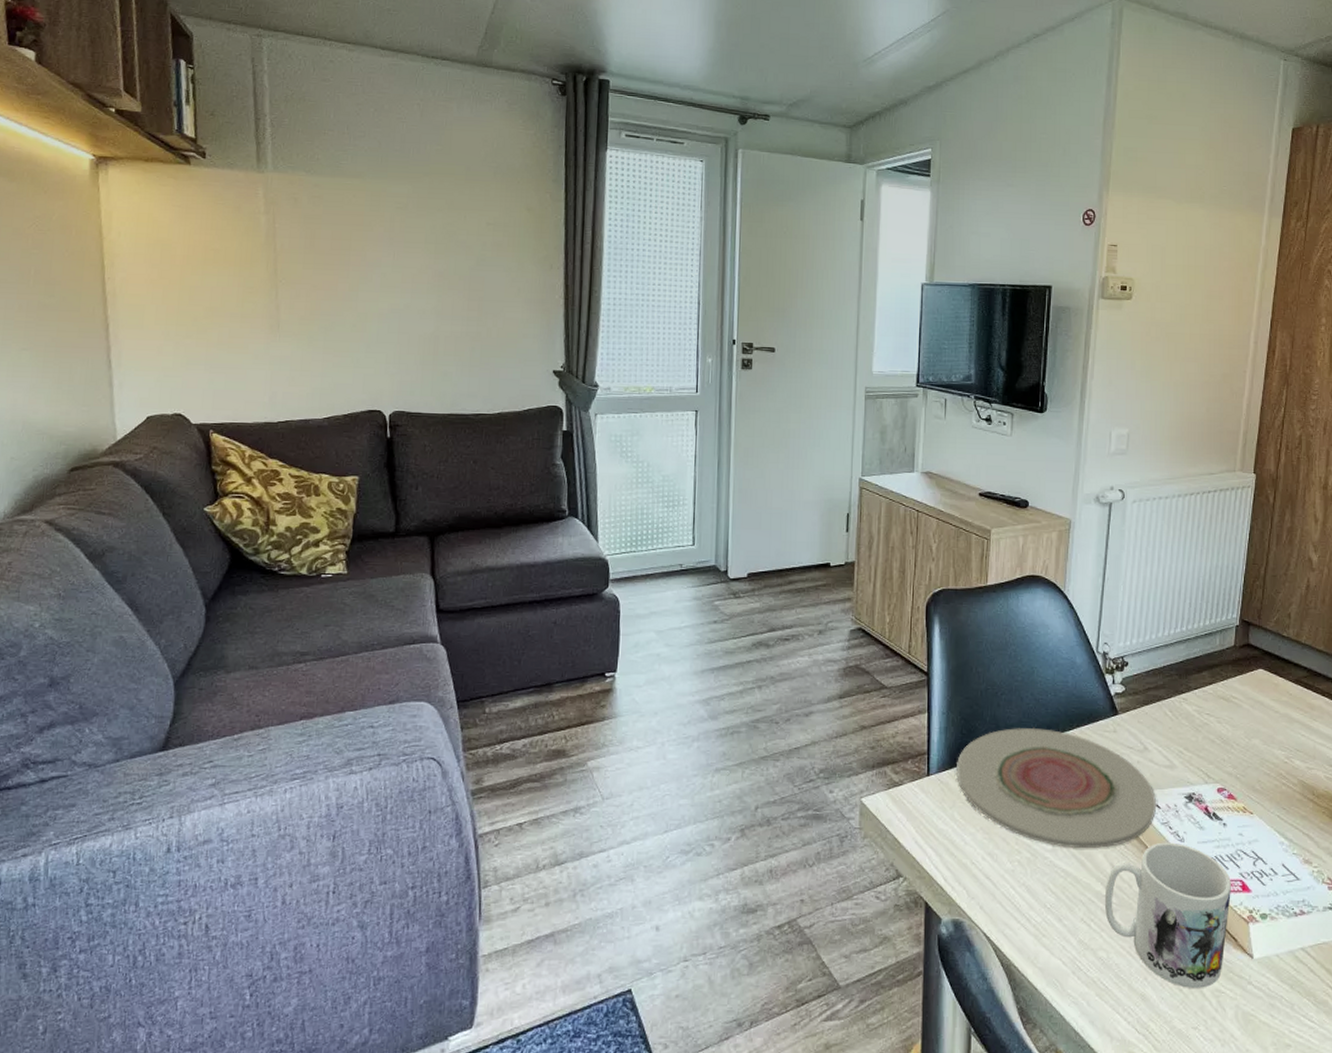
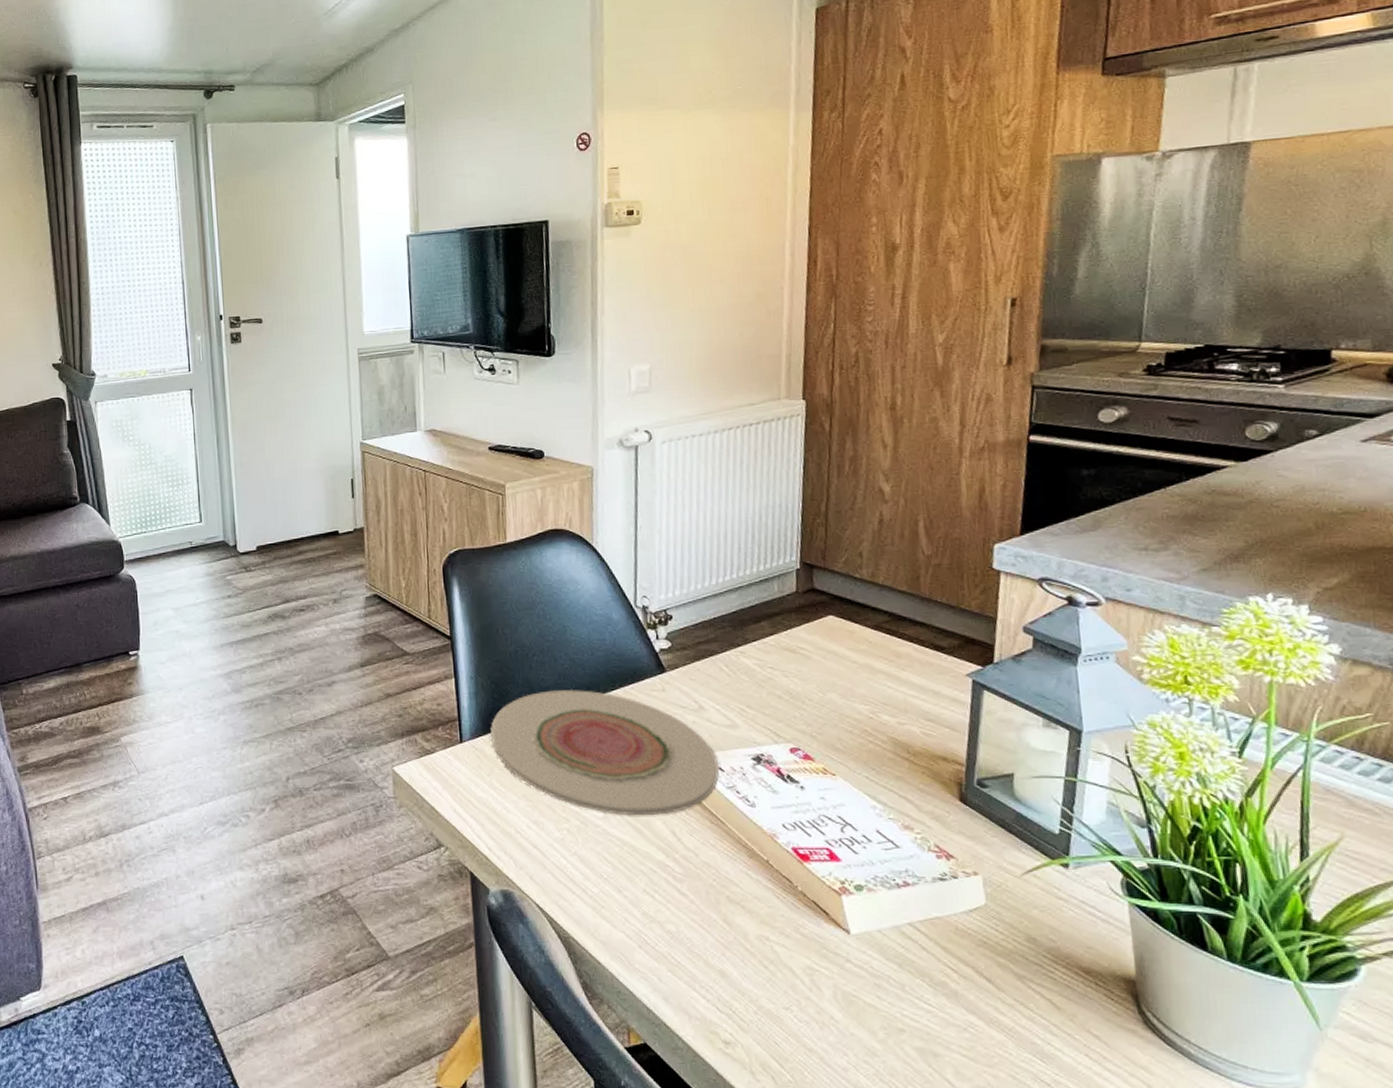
mug: present [1104,842,1231,988] -> none [667,808,817,965]

